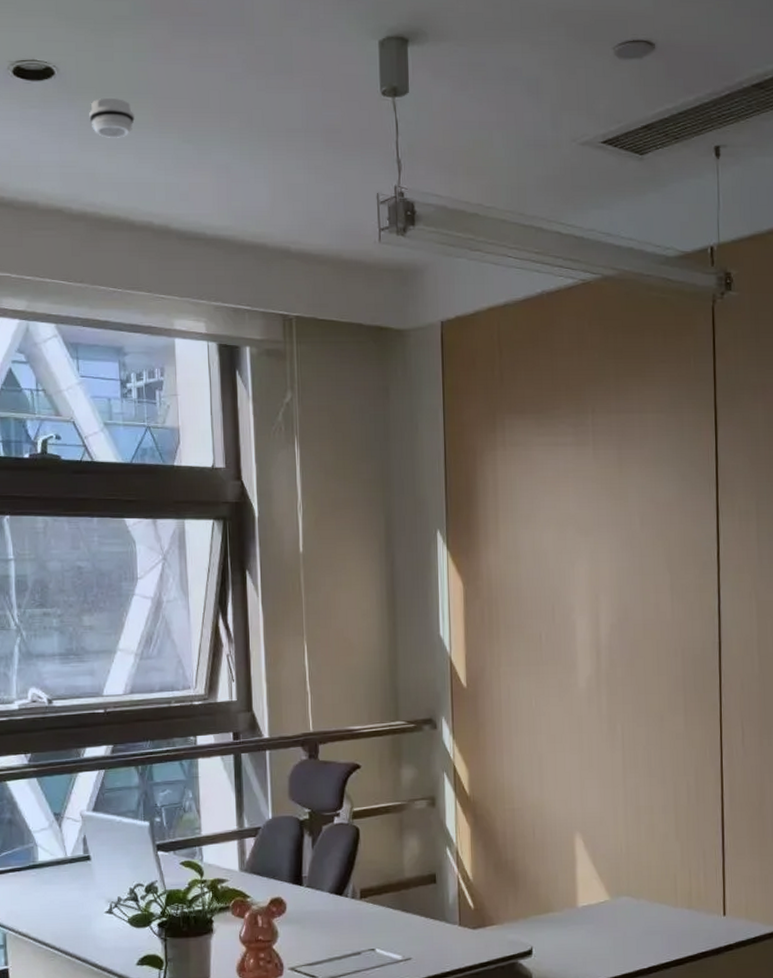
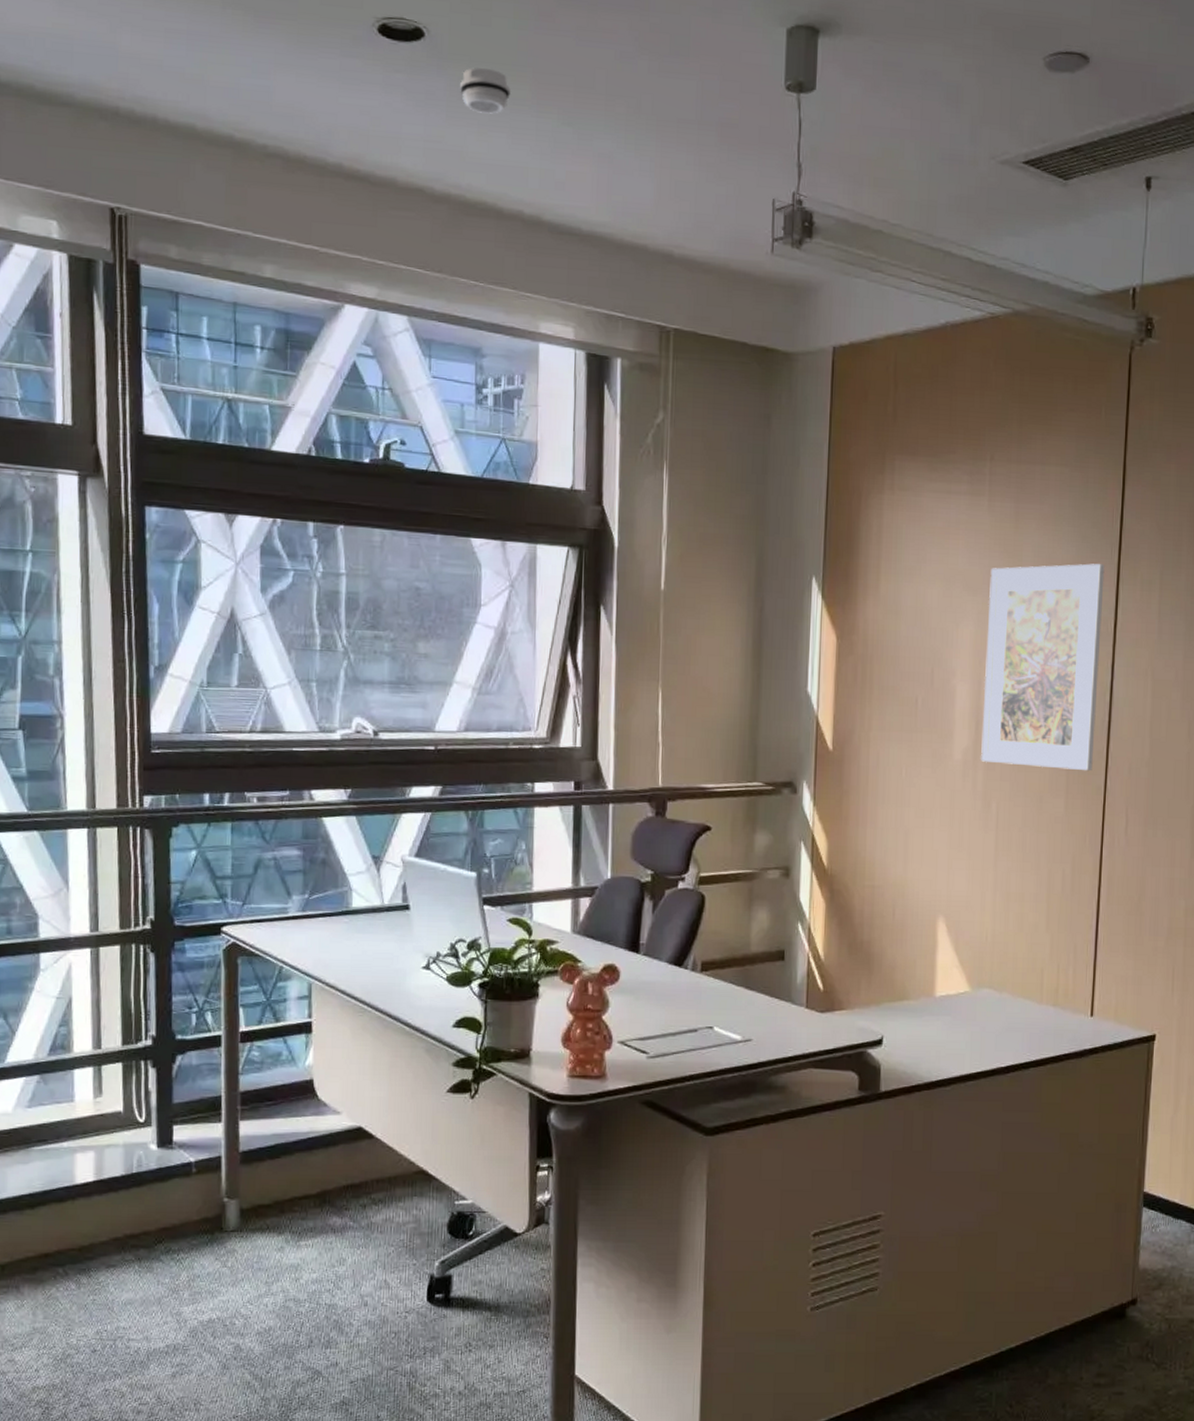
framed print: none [599,499,707,690] -> present [981,563,1105,771]

